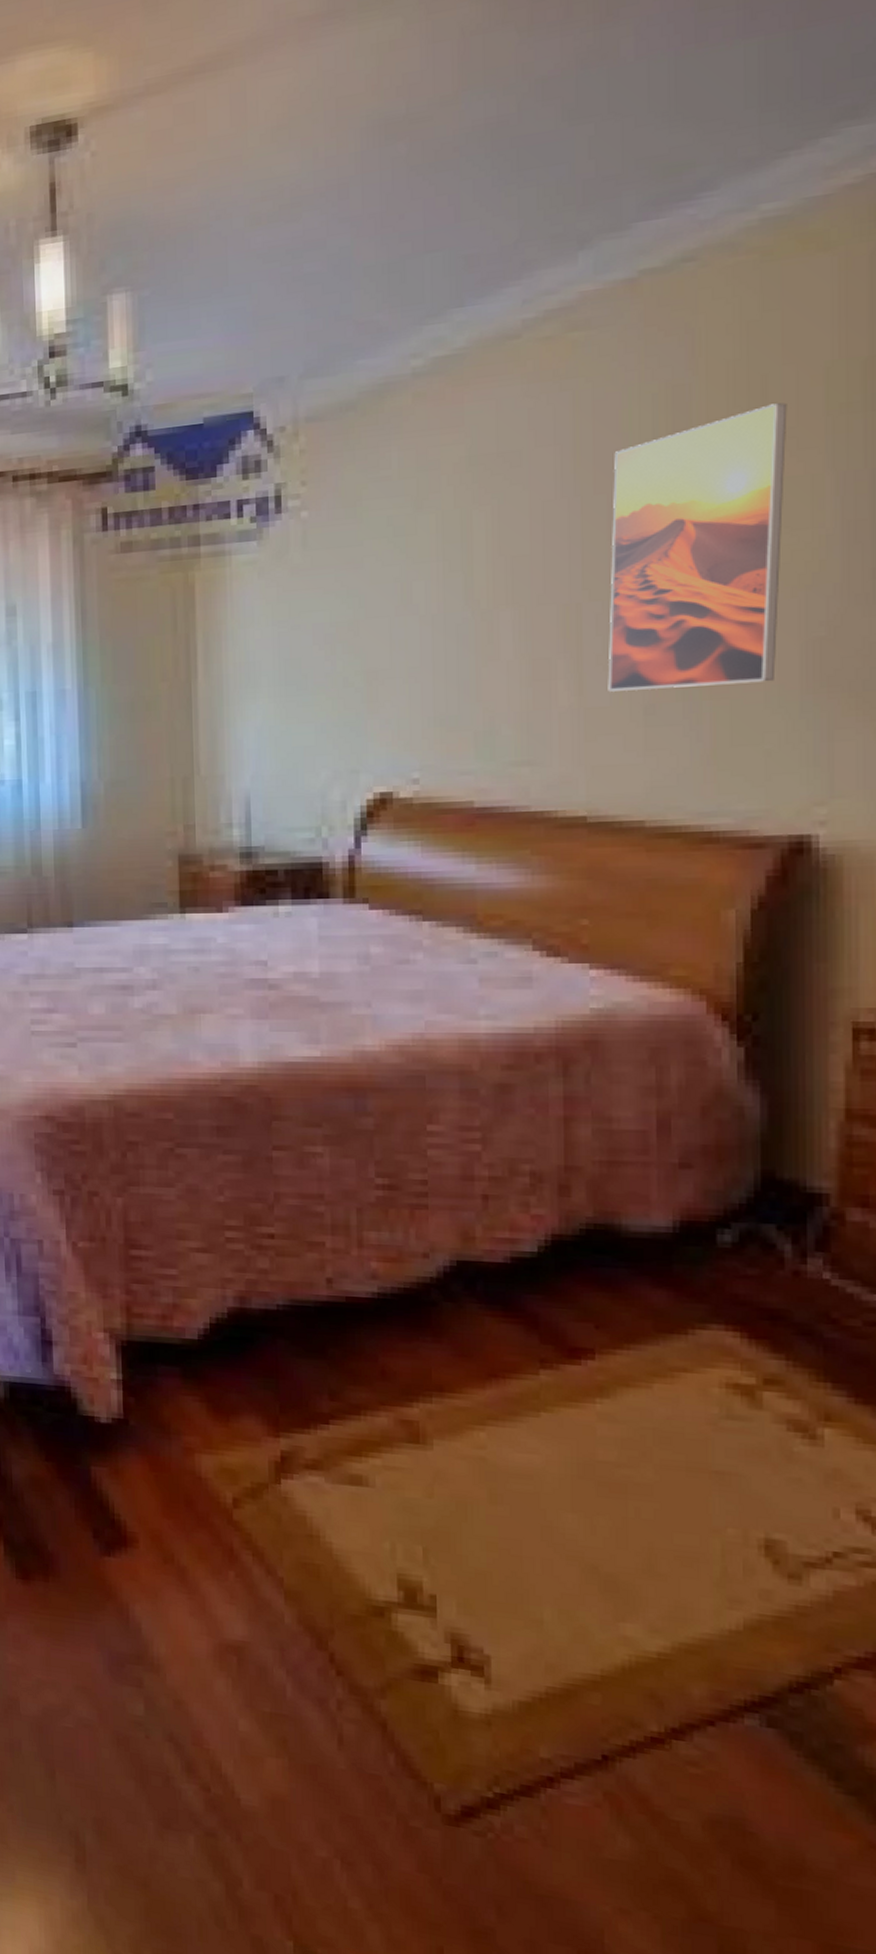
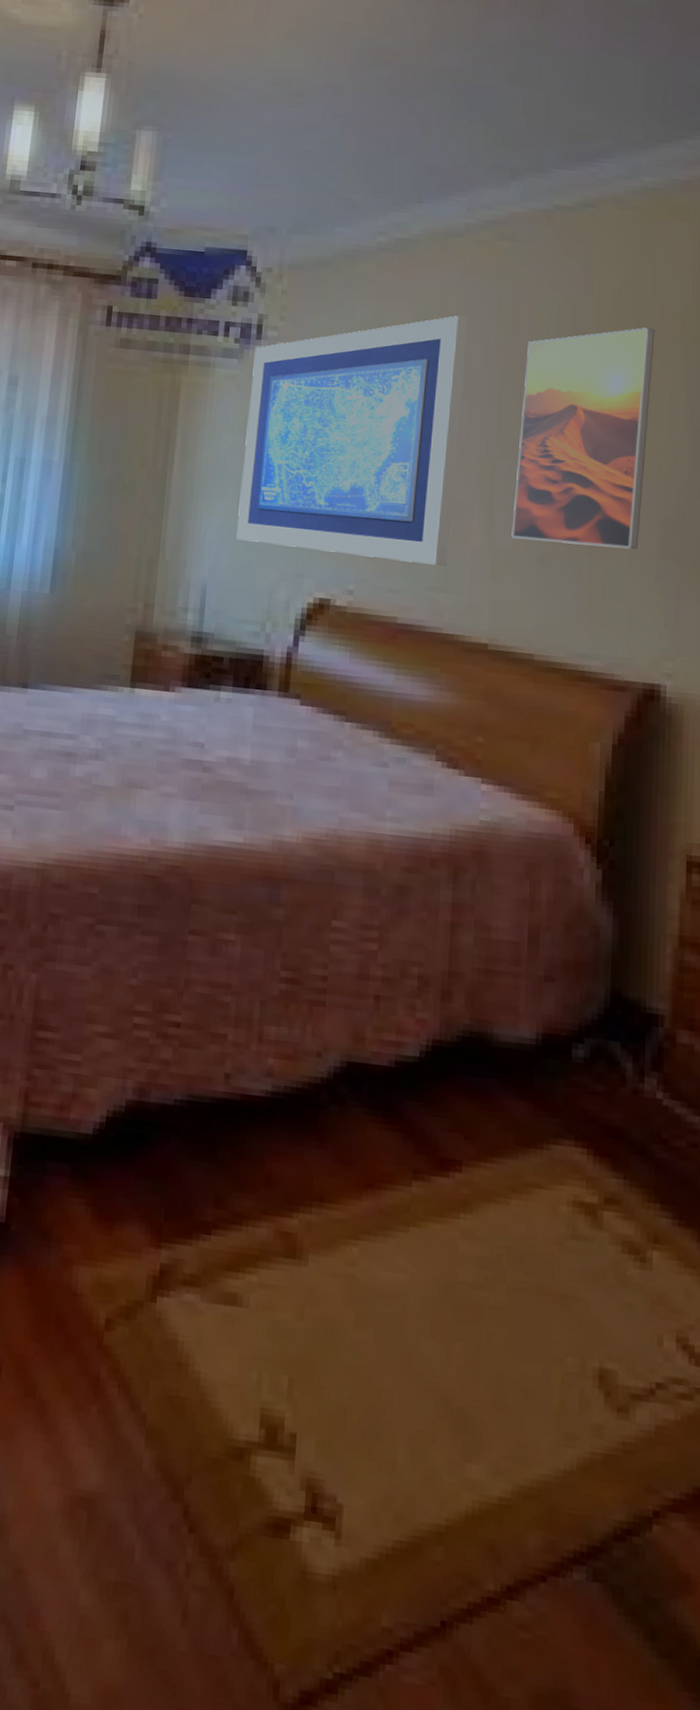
wall art: none [275,437,535,743] -> present [236,316,468,567]

